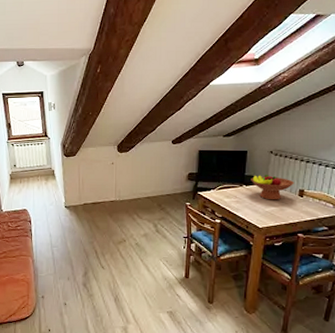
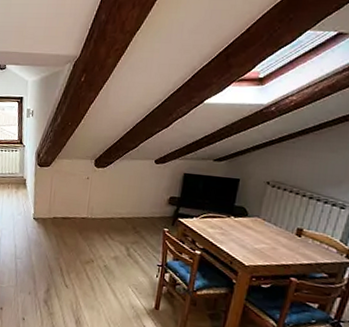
fruit bowl: present [251,174,294,200] -> none [241,206,292,237]

